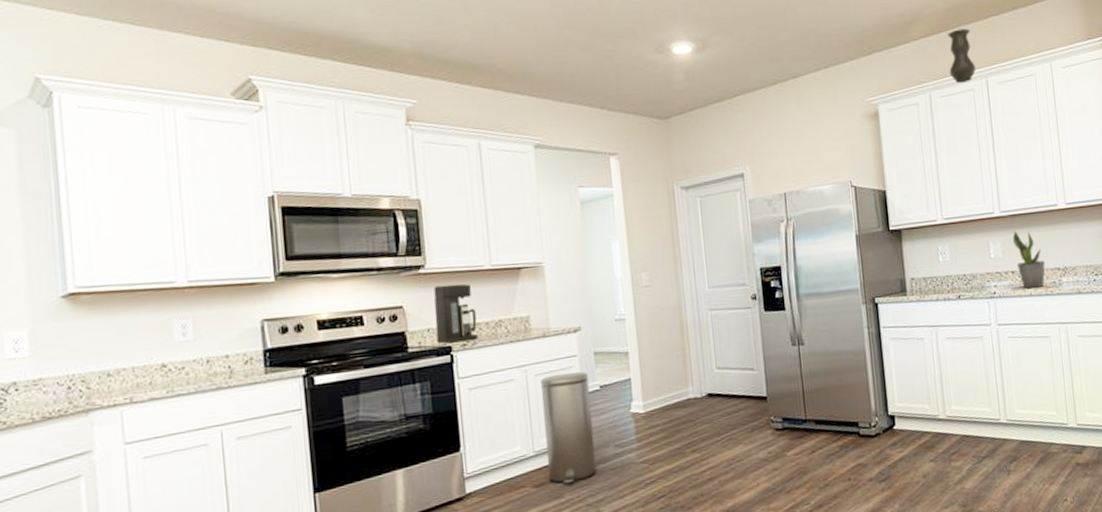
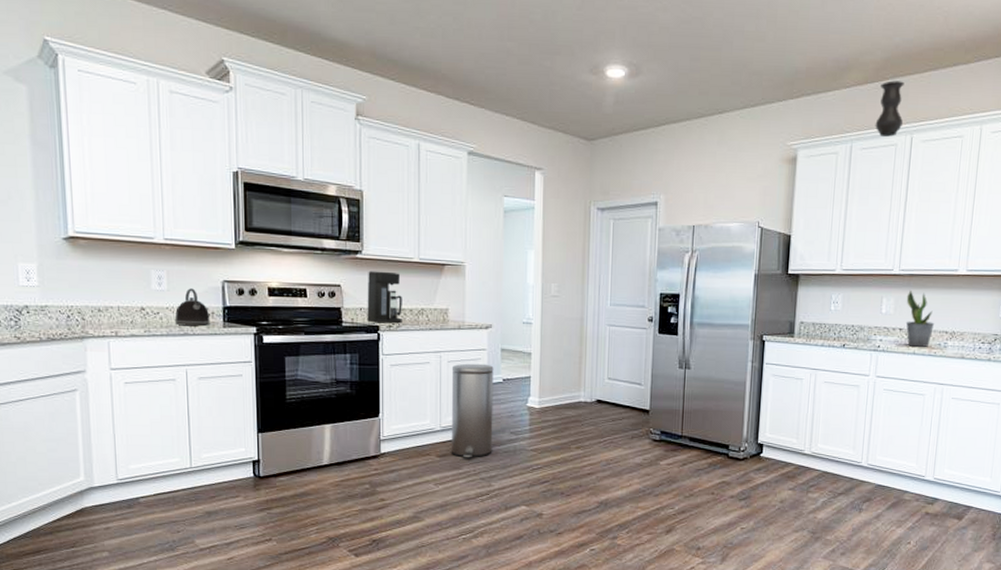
kettle: none [204,333,249,380] -> present [174,288,210,327]

